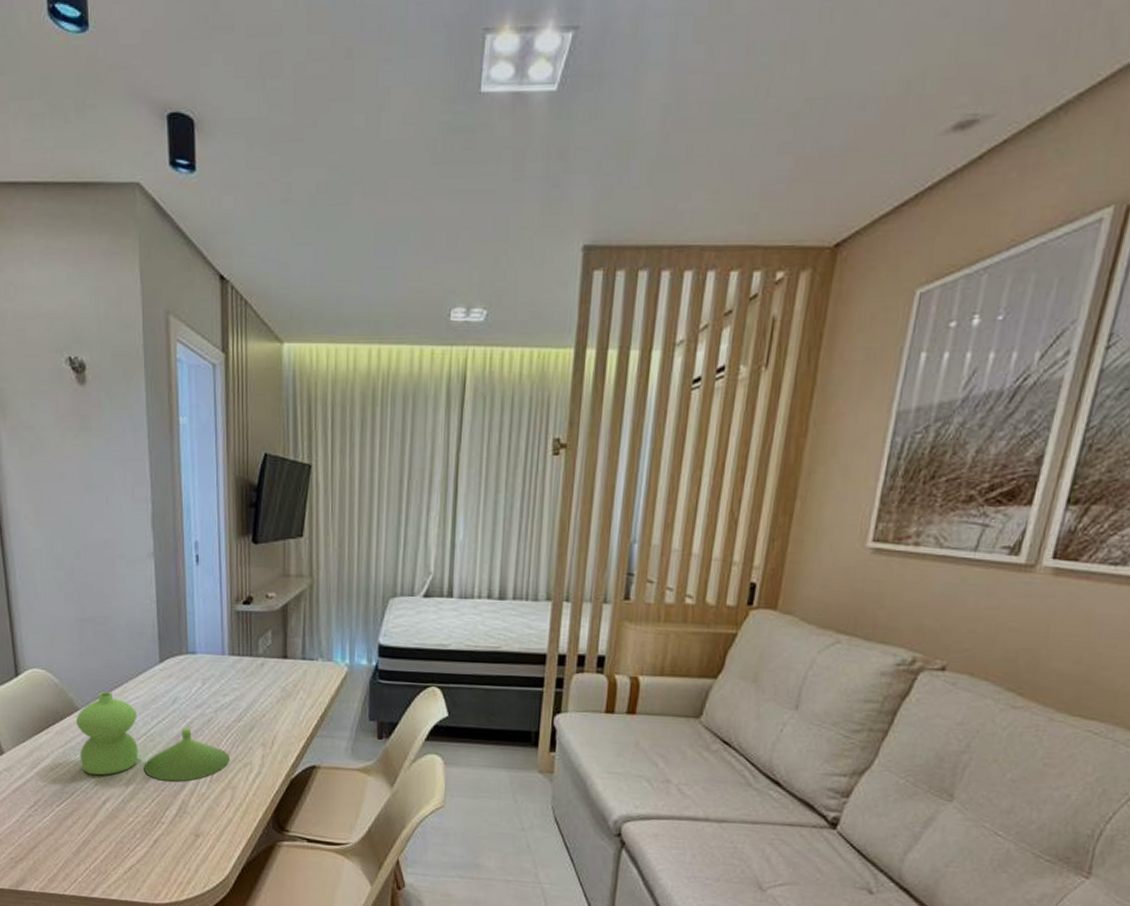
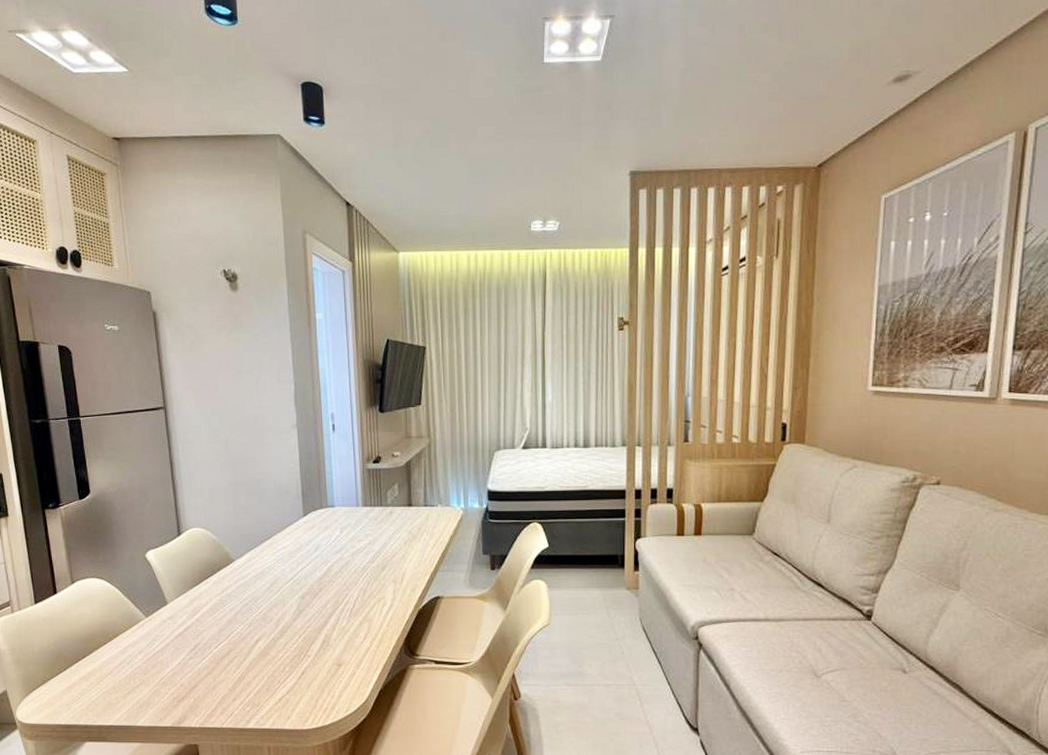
vase: present [76,691,229,782] -> none [232,544,366,619]

